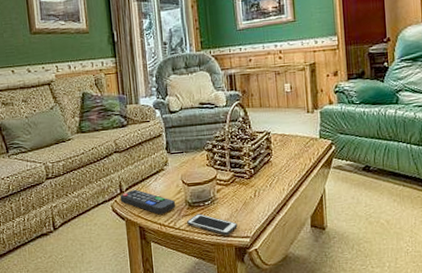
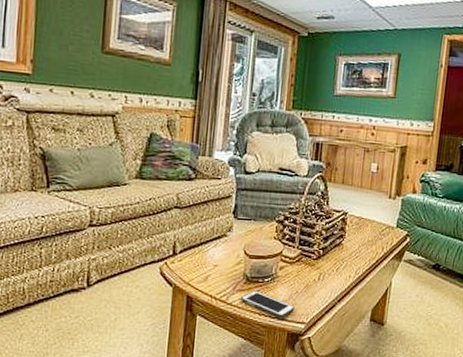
remote control: present [120,189,176,215] -> none [171,252,233,286]

